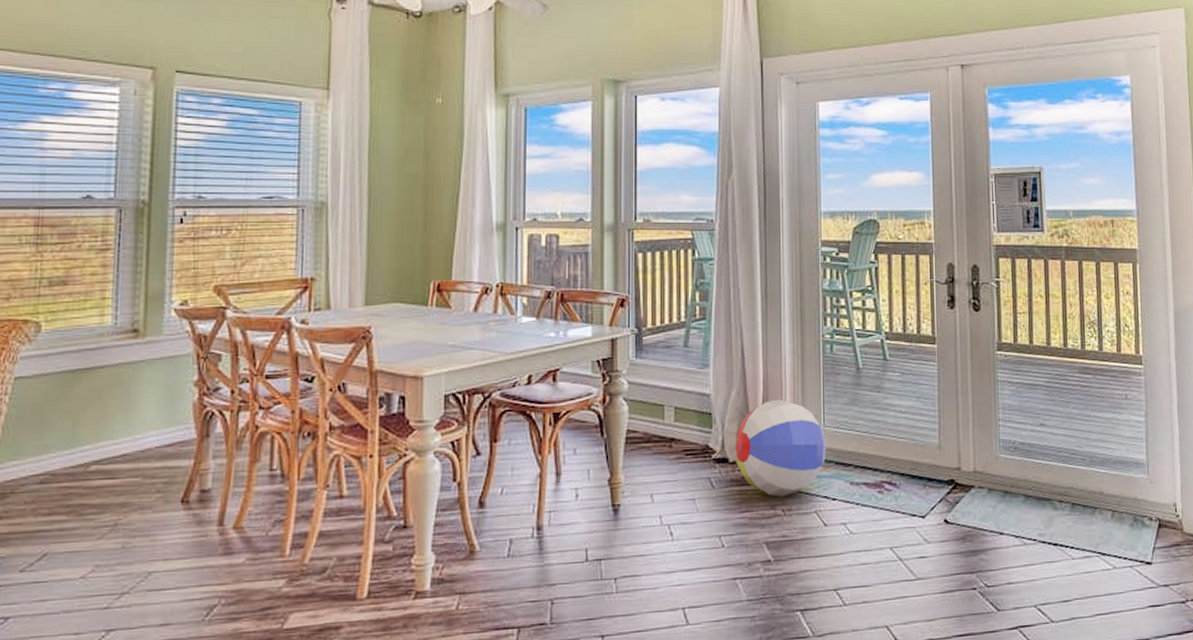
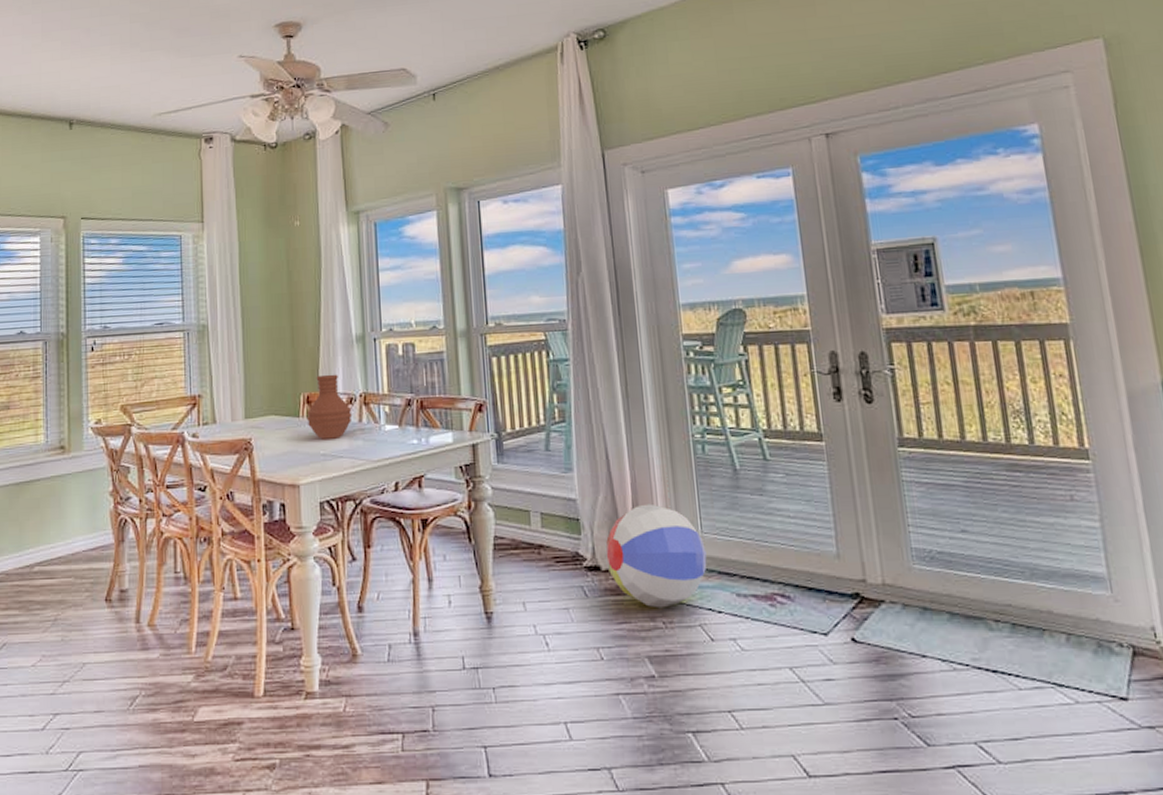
vase: none [436,262,487,330] -> present [306,374,352,439]

